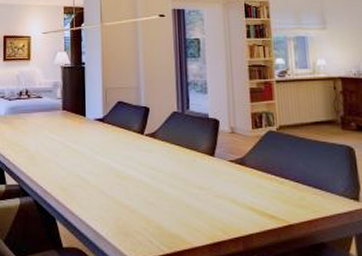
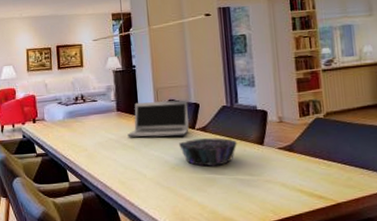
laptop: none [72,102,138,142] -> present [127,100,189,137]
decorative bowl: none [125,146,187,176] -> present [178,138,237,166]

